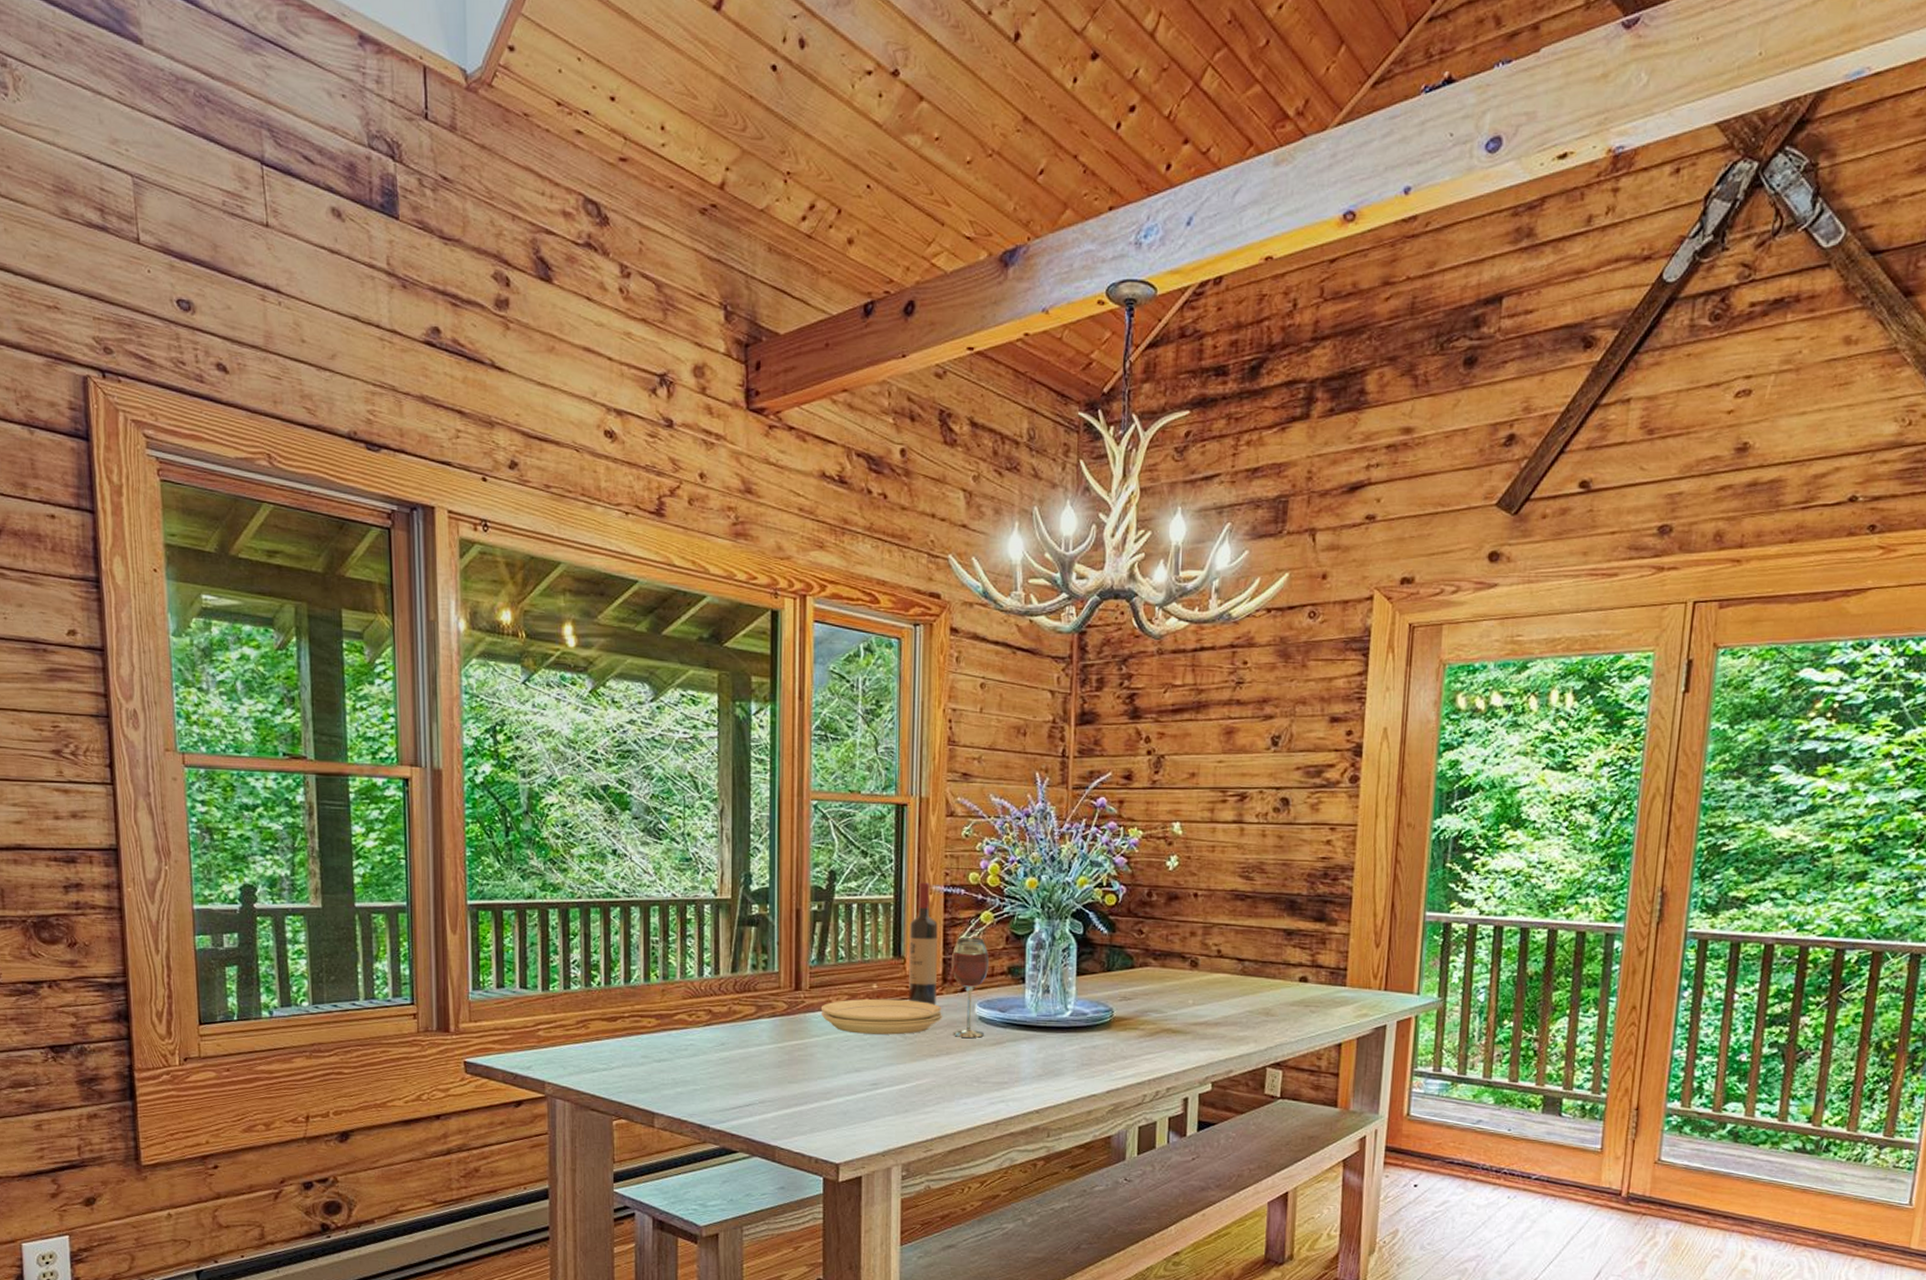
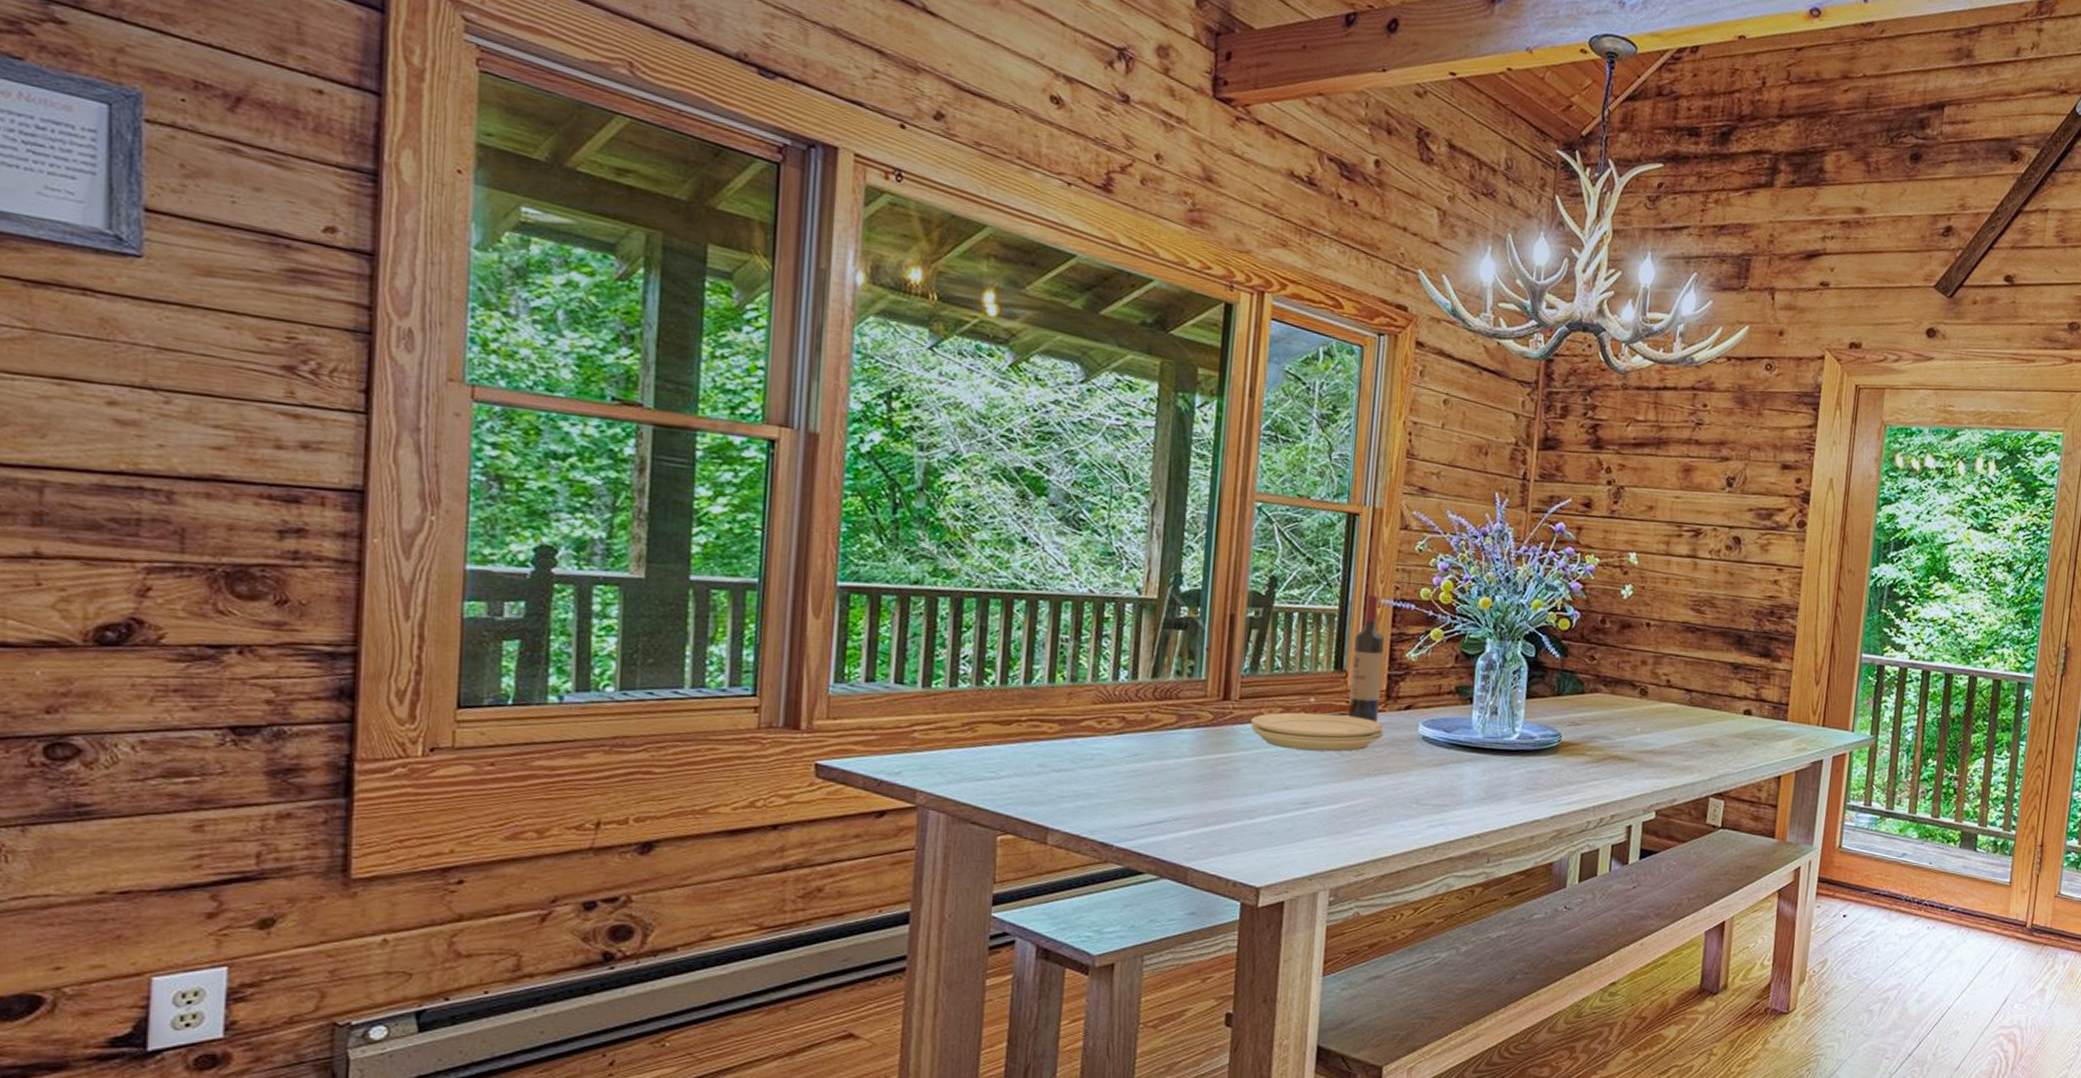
wineglass: present [951,937,990,1038] -> none [1393,653,1437,758]

